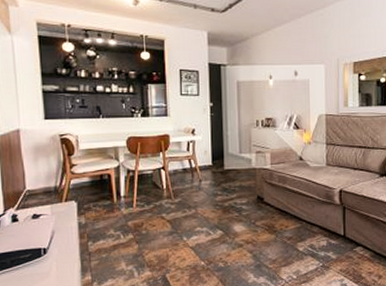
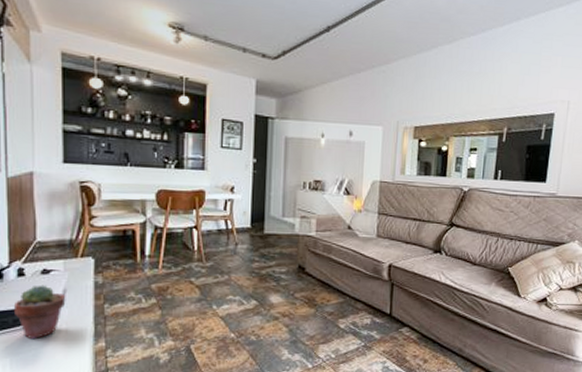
potted succulent: none [10,228,55,277] -> present [13,285,66,340]

